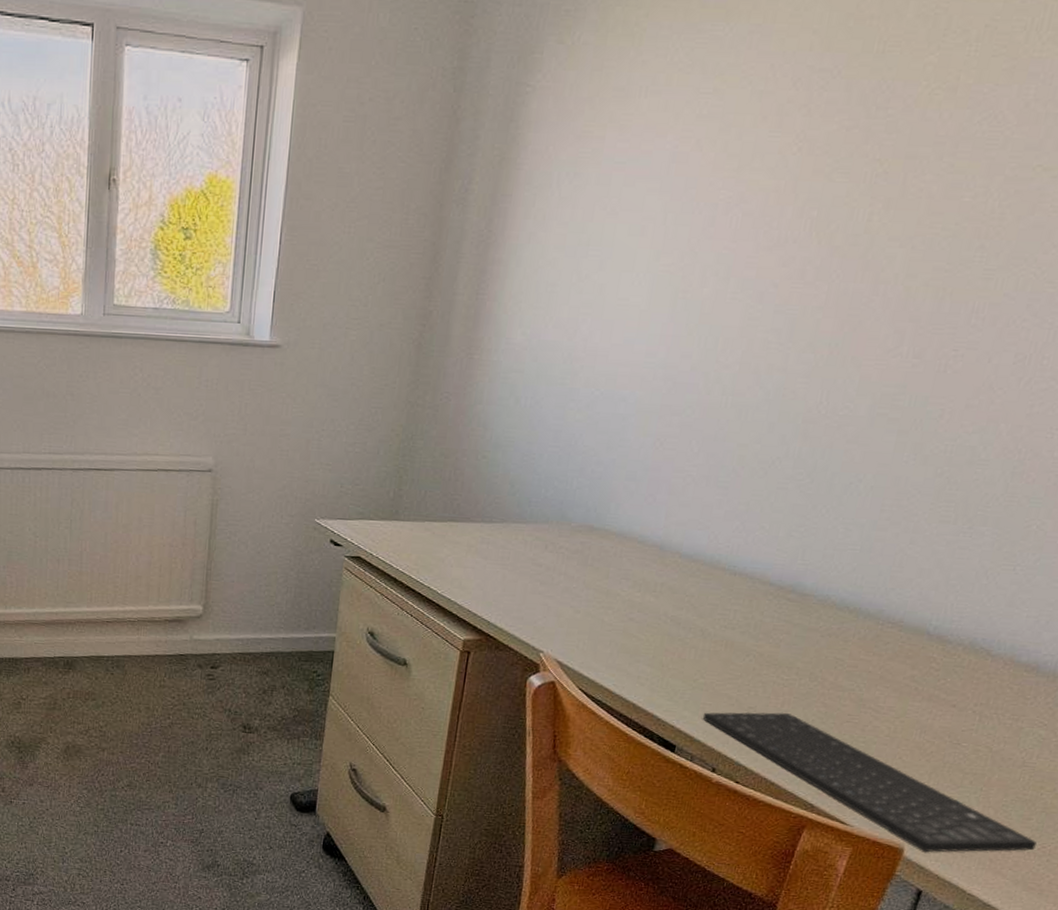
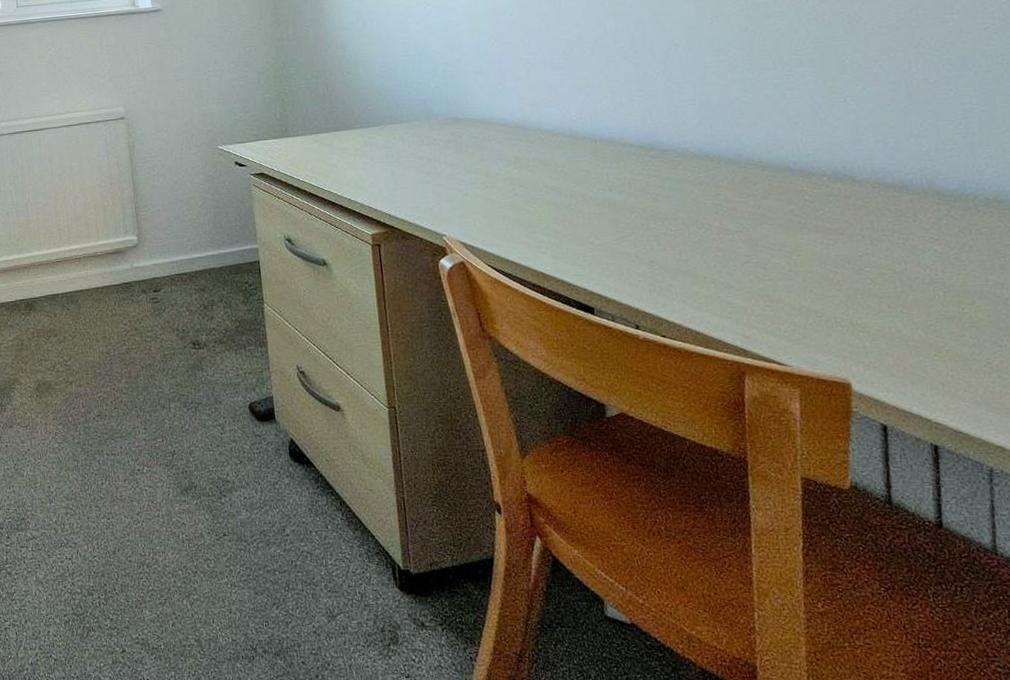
keyboard: present [702,712,1037,852] -> none [610,262,981,383]

